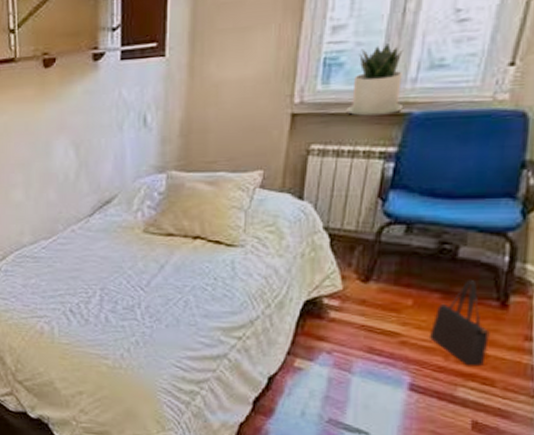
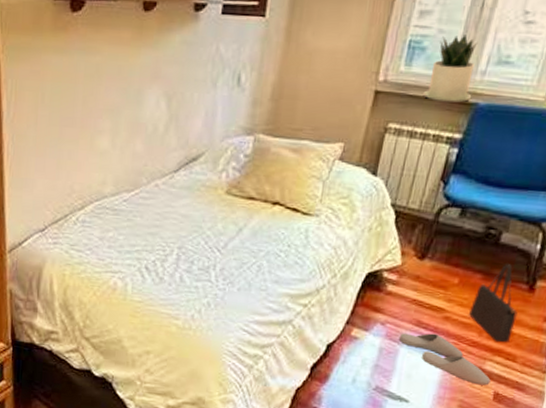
slippers: none [350,360,466,414] -> present [399,333,491,386]

